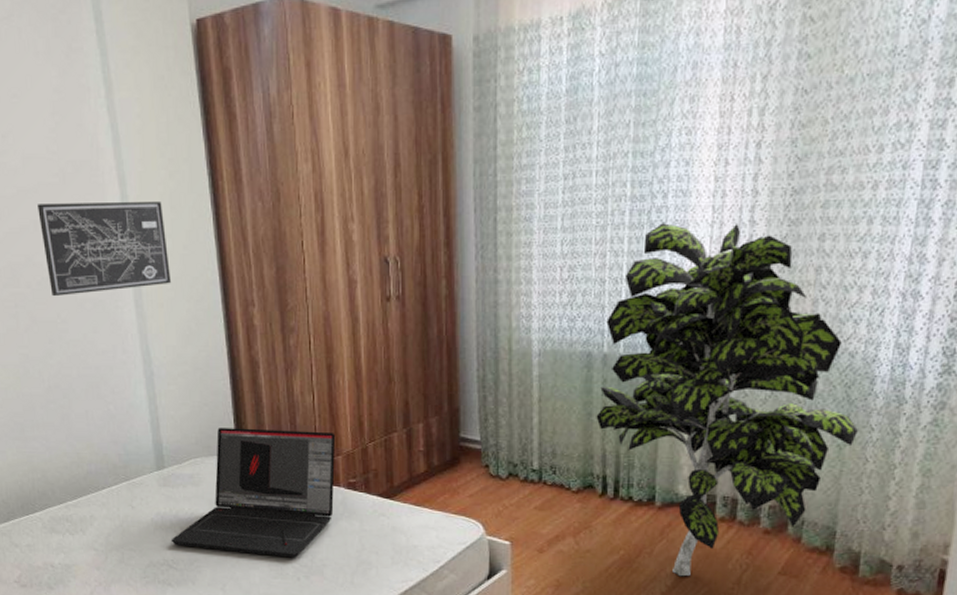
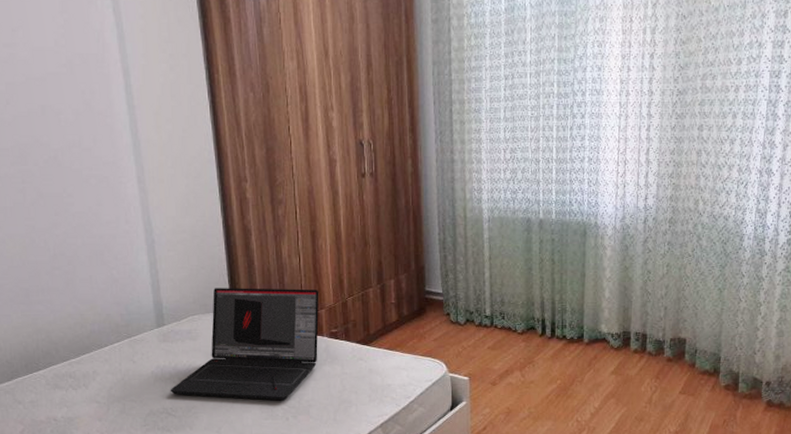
wall art: present [37,200,171,297] -> none [46,90,171,174]
indoor plant: present [596,223,858,577] -> none [535,115,733,400]

